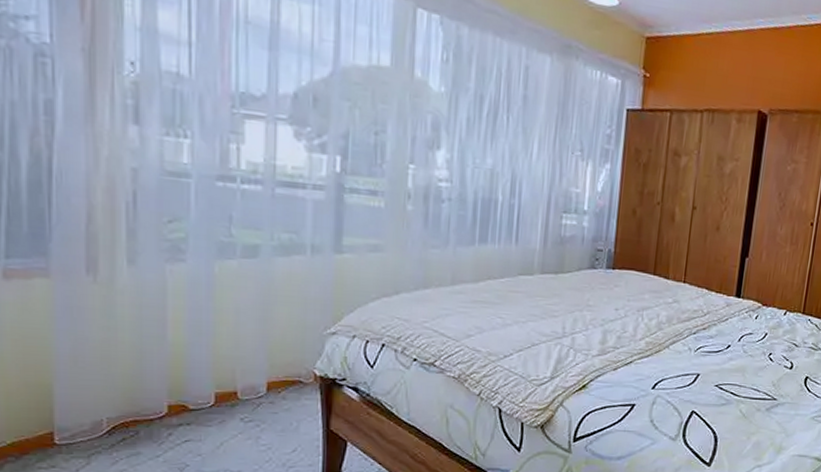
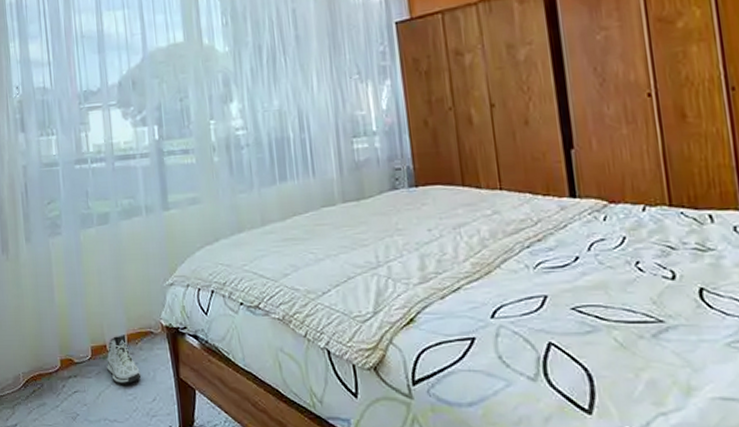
sneaker: none [235,382,281,434] -> present [107,335,142,384]

